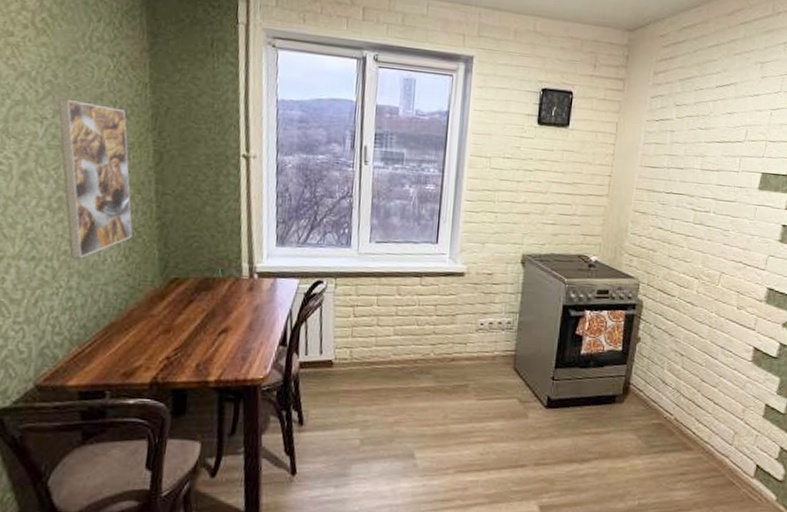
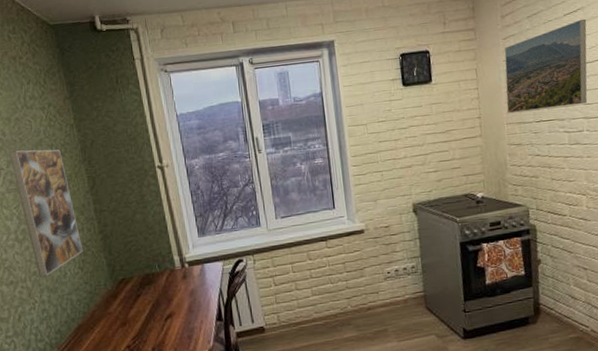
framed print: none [640,95,737,185] -> present [504,18,588,114]

